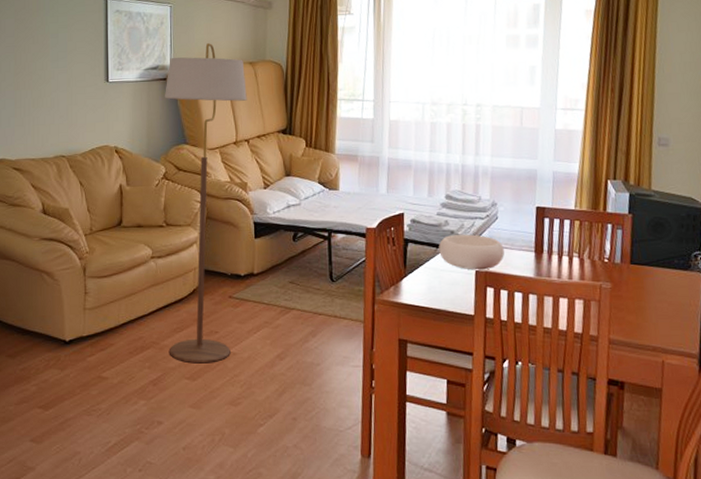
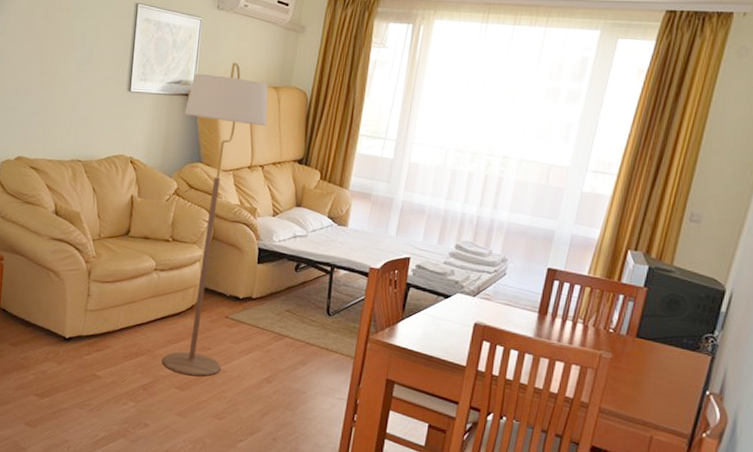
bowl: present [439,234,504,270] -> none [440,285,507,324]

